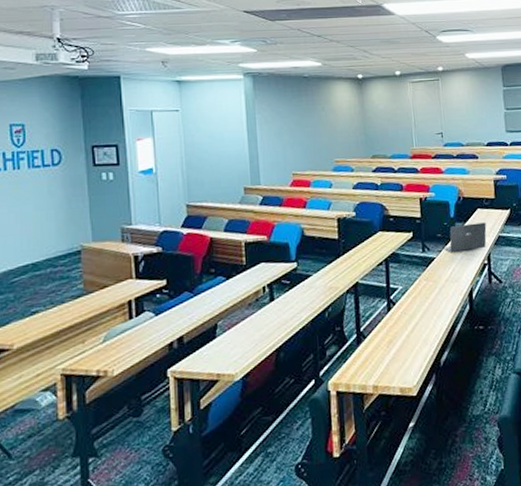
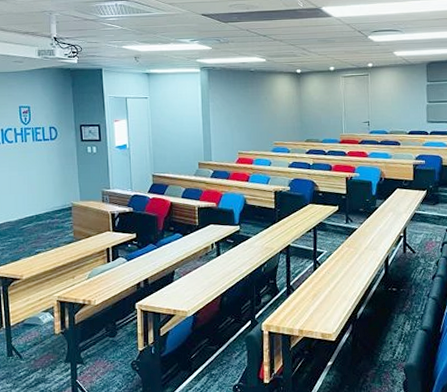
laptop: present [442,222,487,253] -> none [364,201,404,225]

